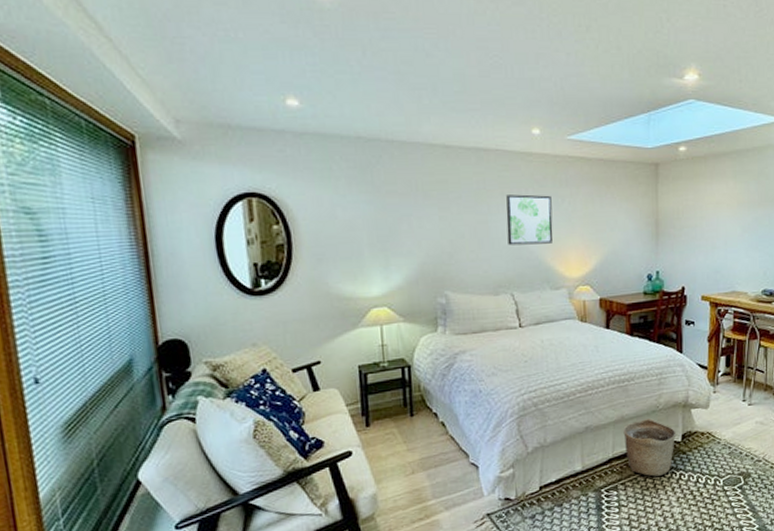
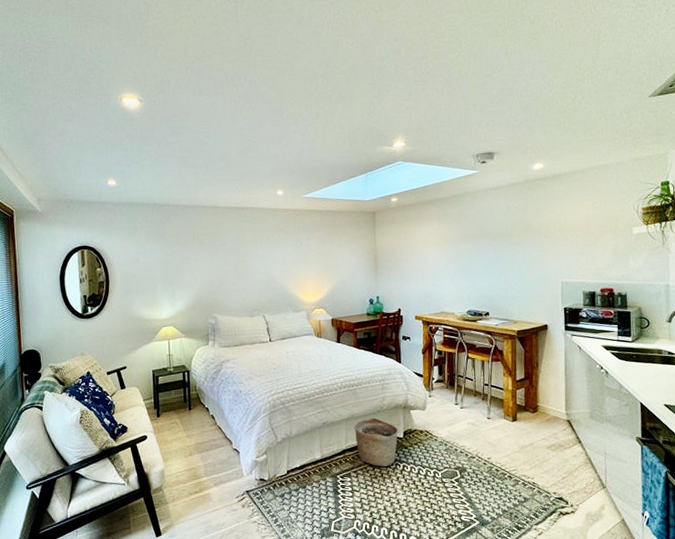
wall art: present [506,194,553,246] -> none [258,240,294,279]

